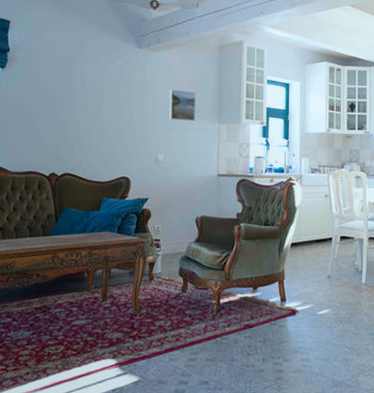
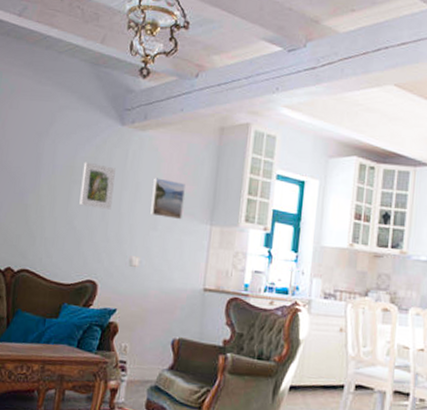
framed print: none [109,80,137,118] -> present [79,162,116,210]

